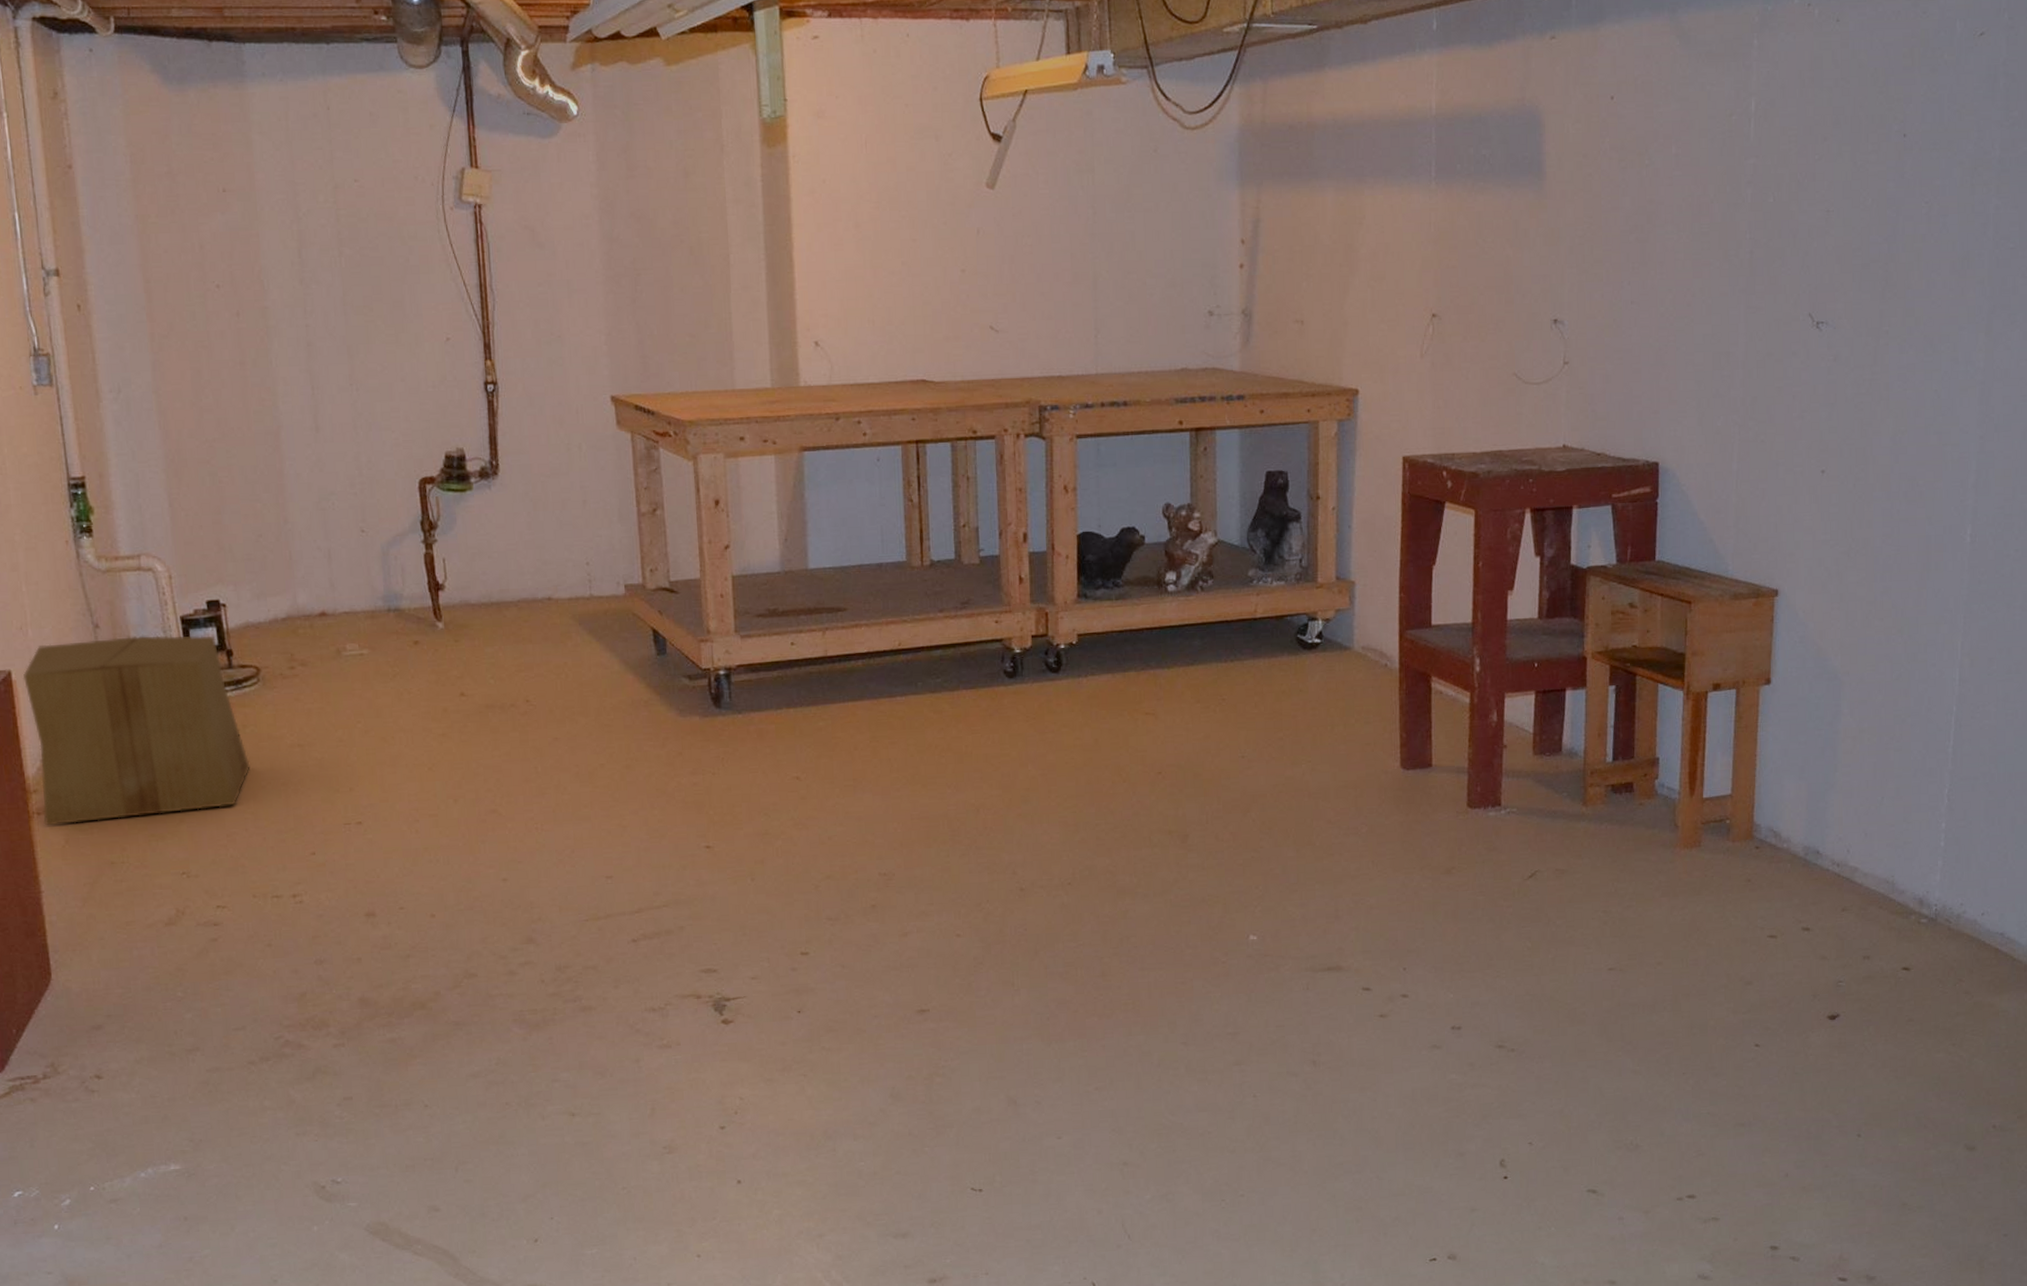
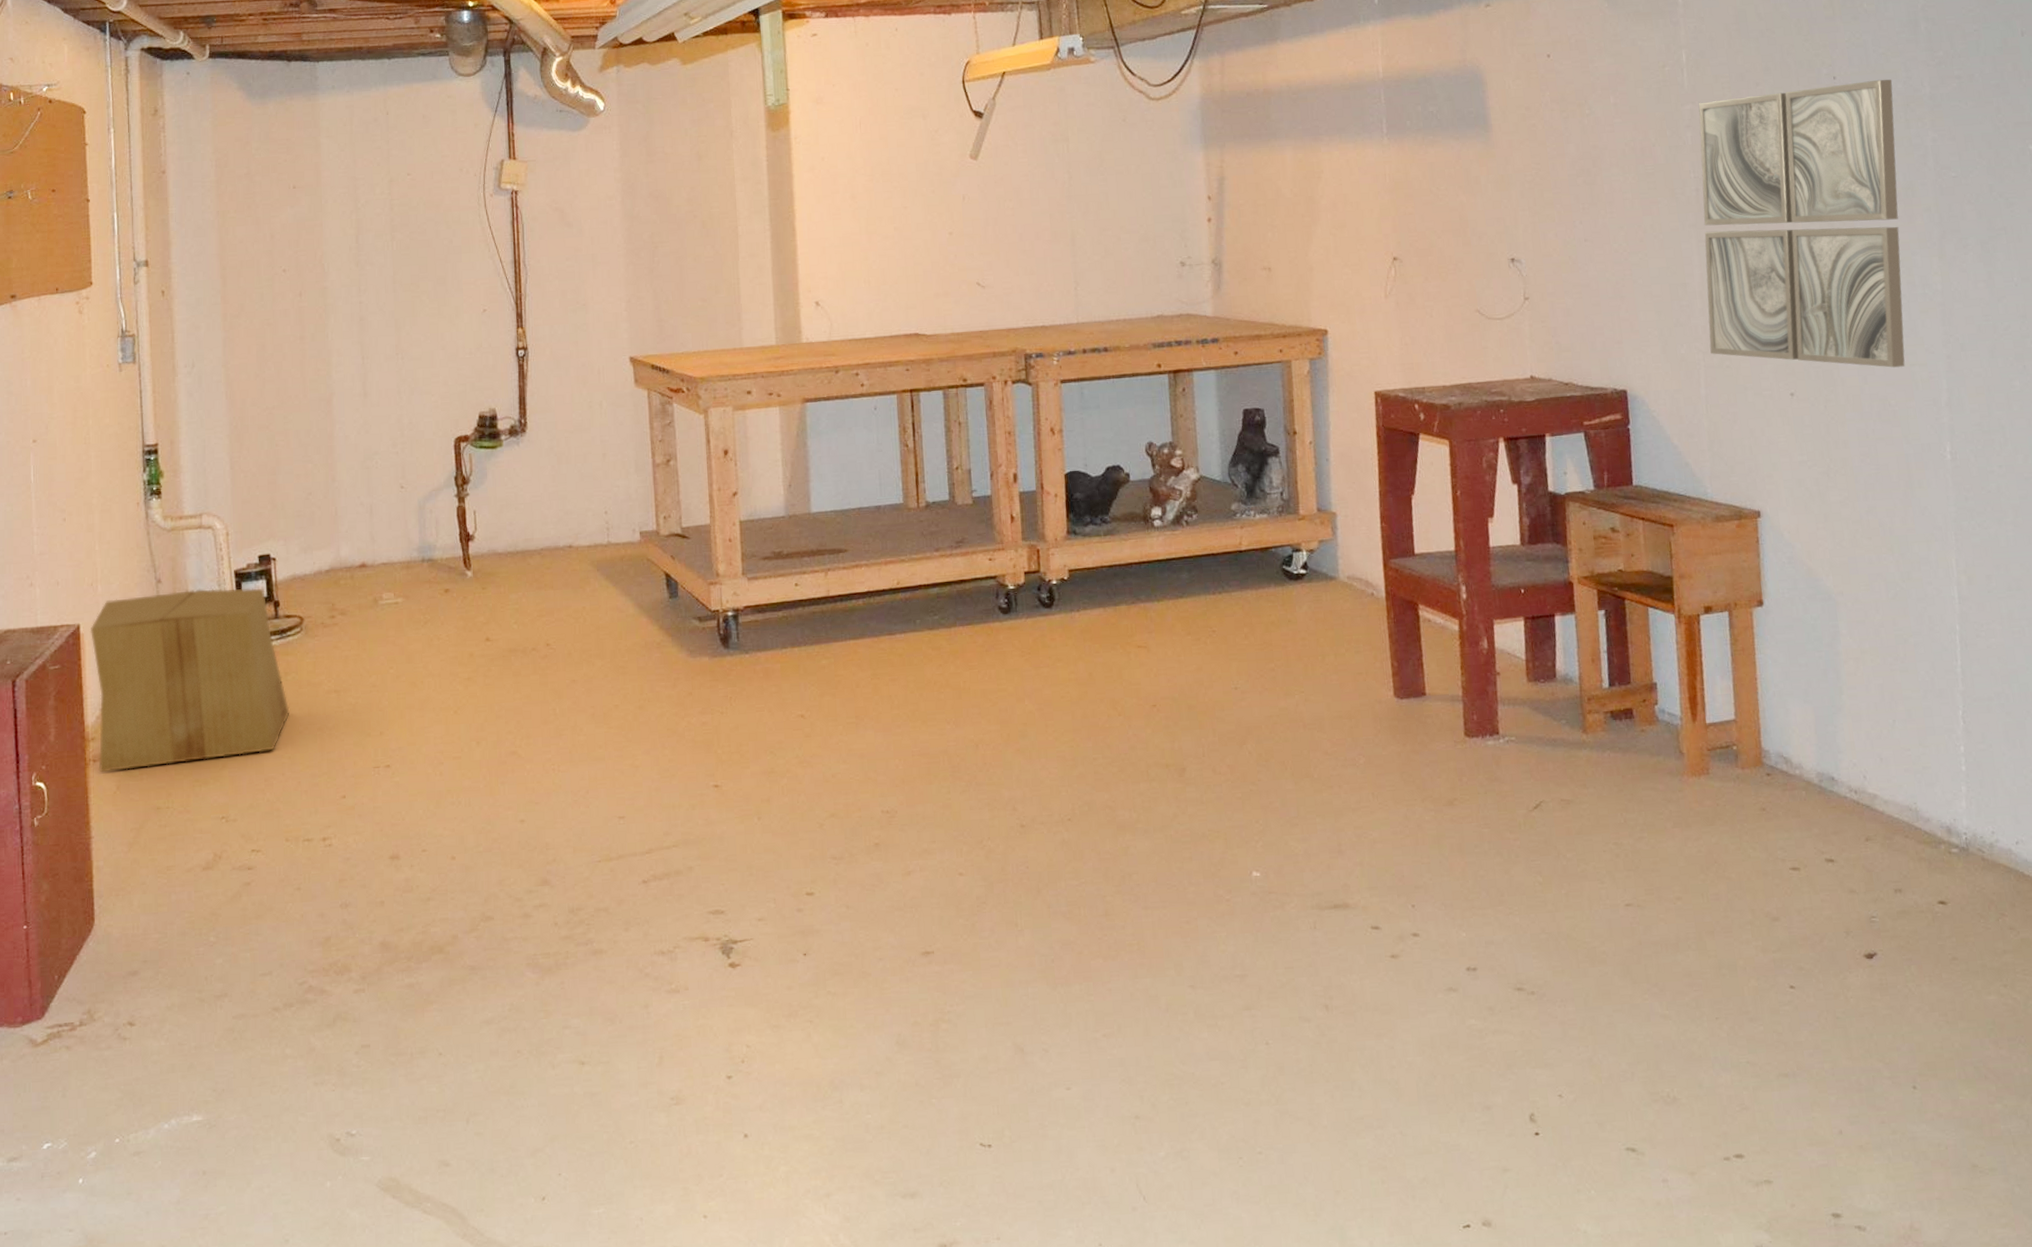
wall art: none [1746,139,1963,447] -> present [1698,79,1905,368]

